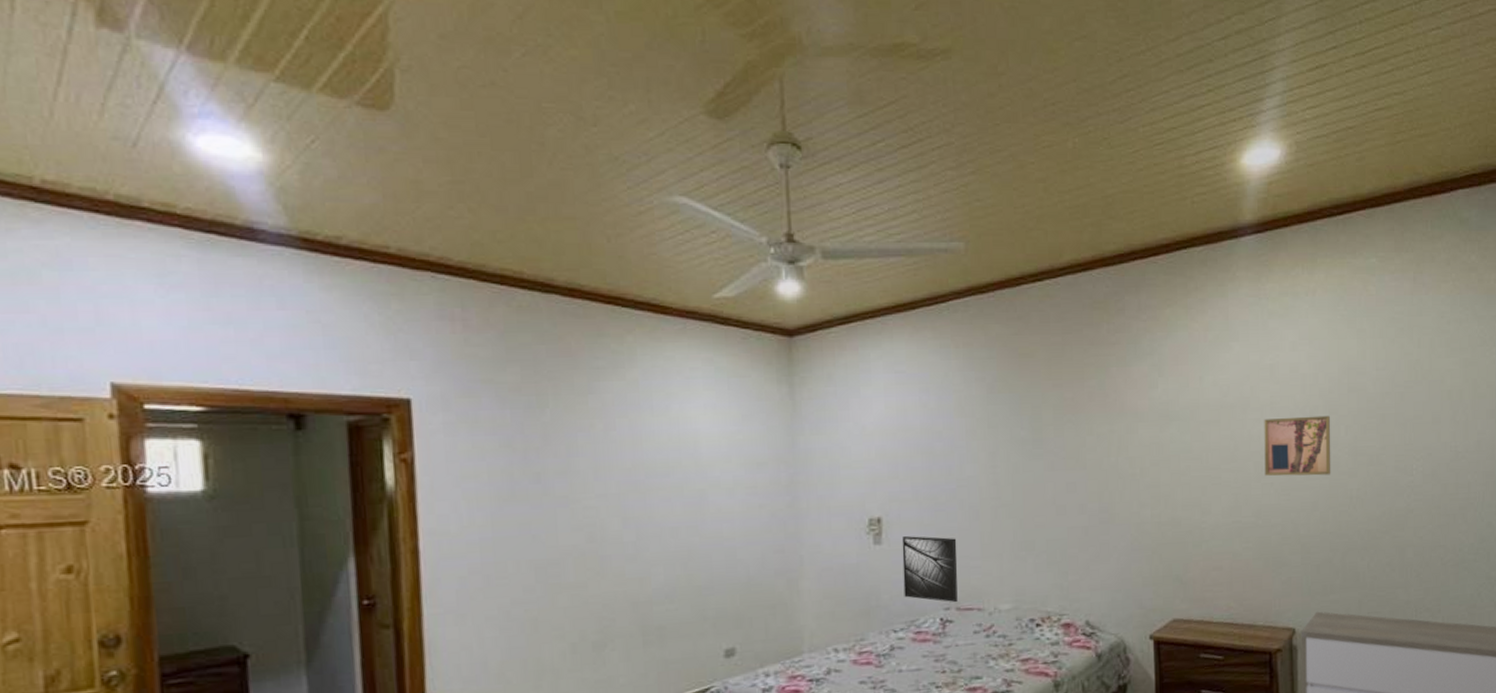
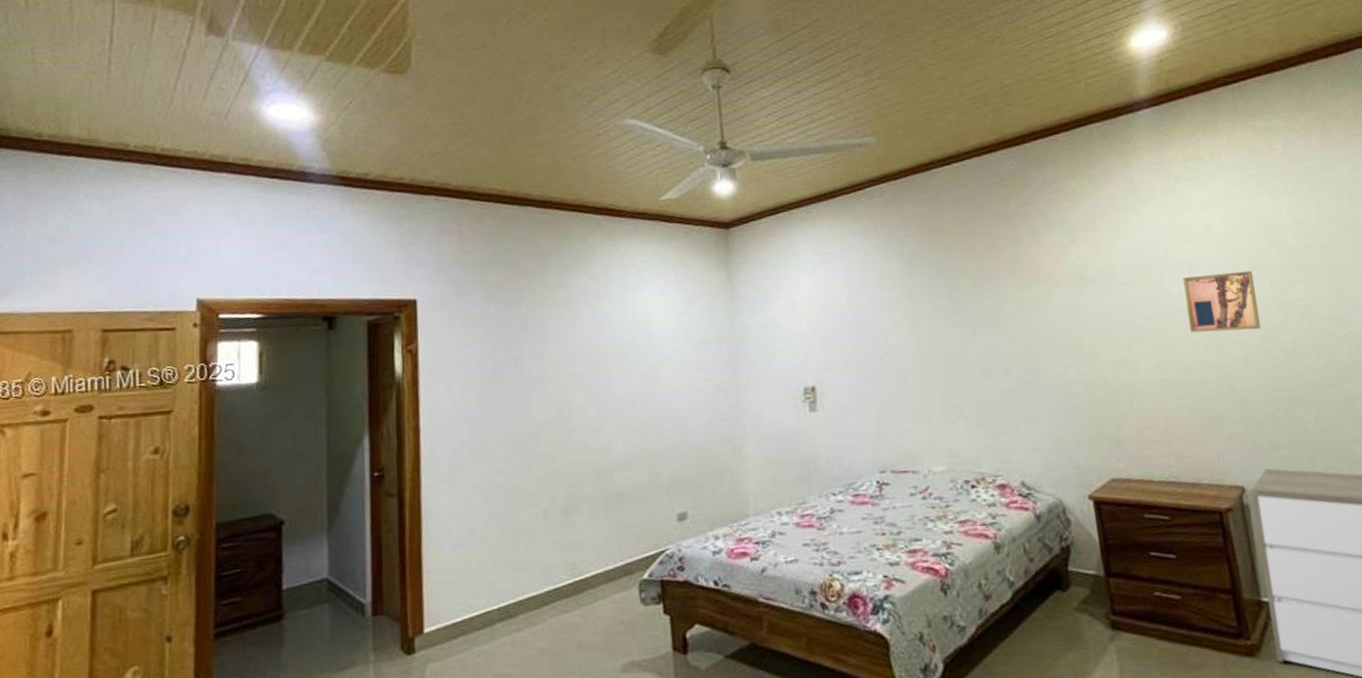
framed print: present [902,536,958,603] -> none [835,402,892,466]

